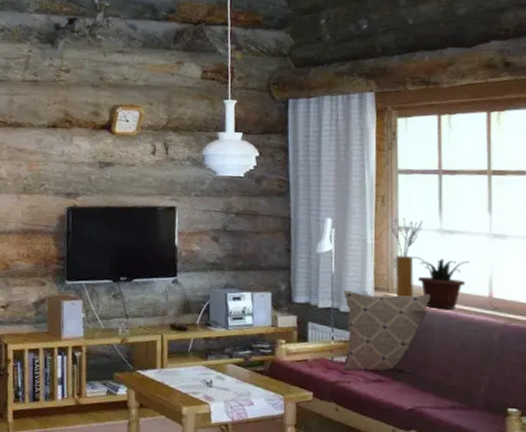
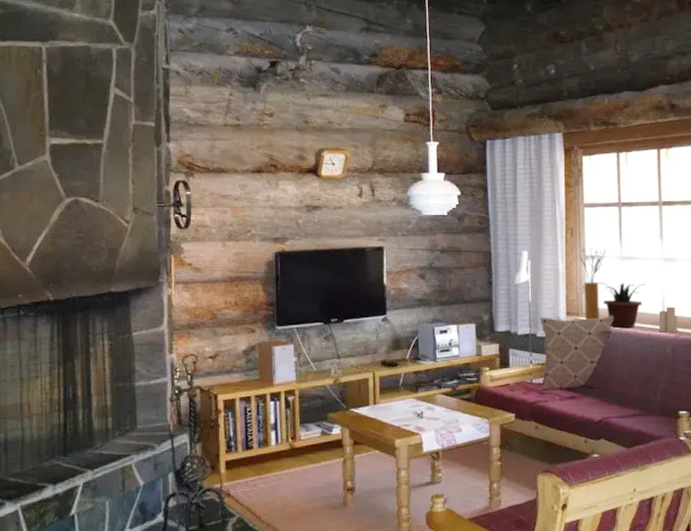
candle: none [484,288,509,319] -> present [658,305,678,332]

